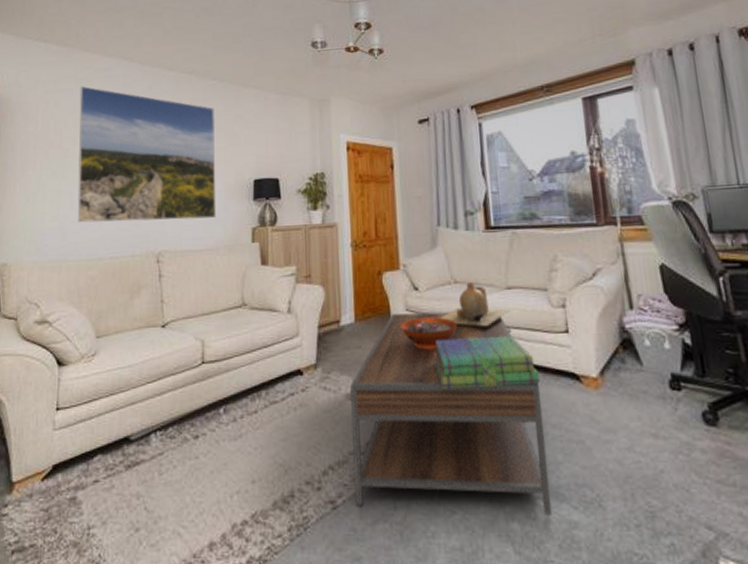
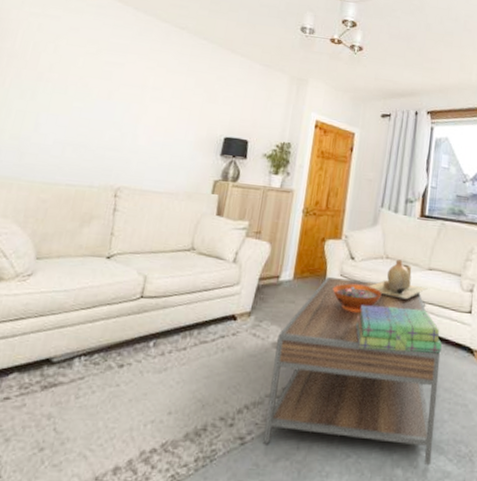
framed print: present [77,85,217,223] -> none [39,16,199,165]

